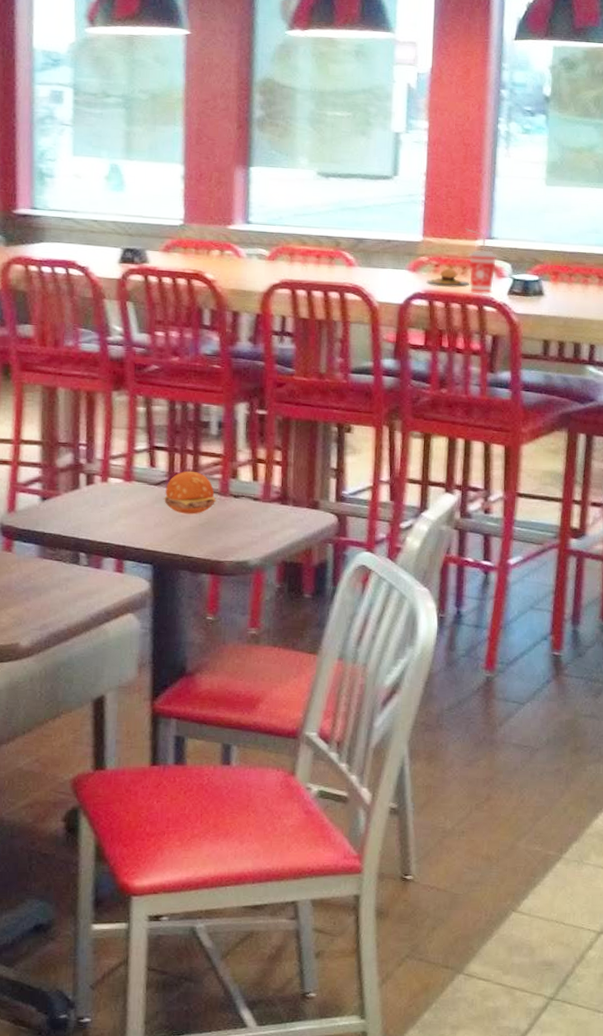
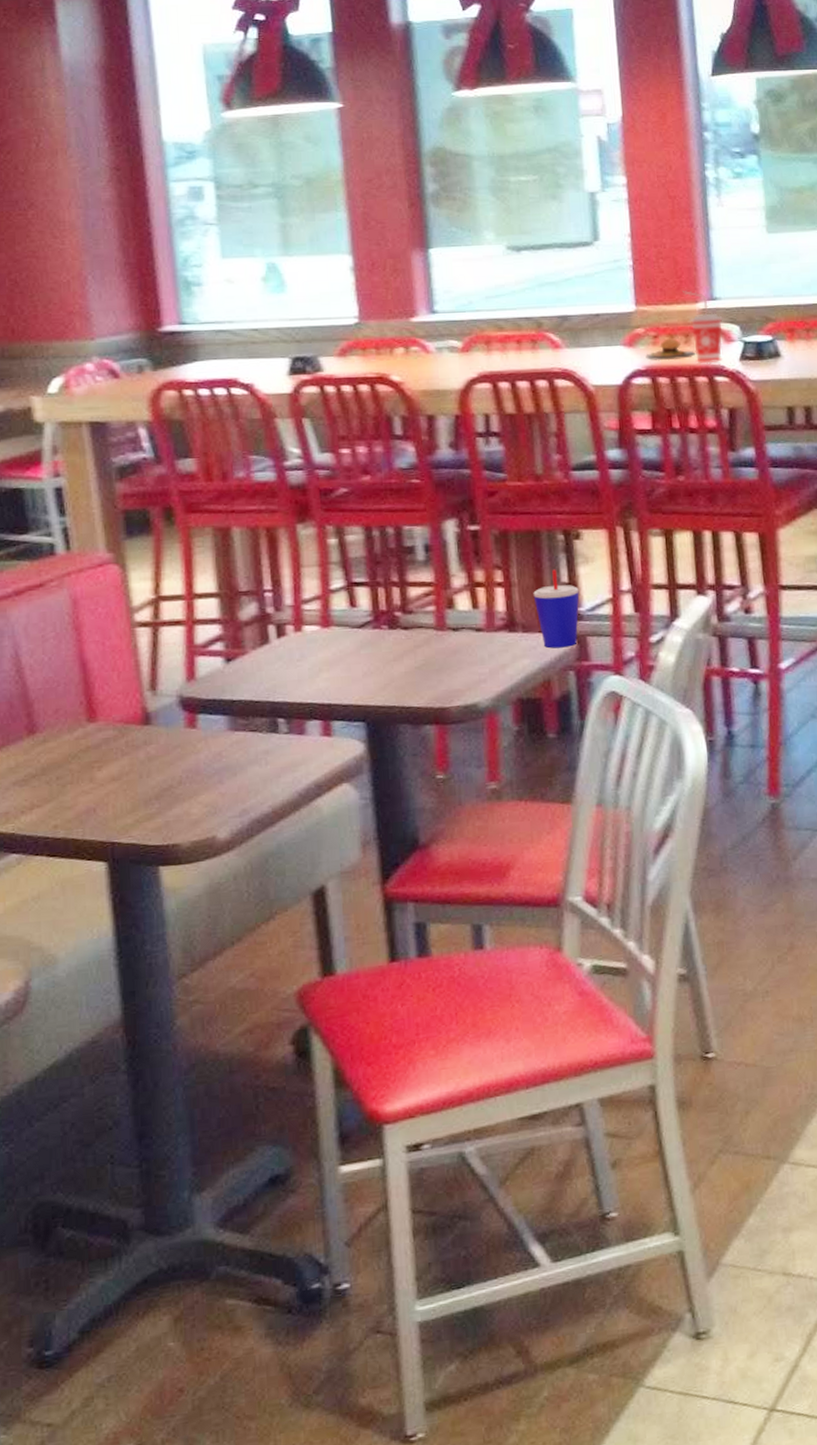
burger: present [163,470,217,514] -> none [369,606,433,658]
beverage cup: none [305,455,345,523] -> present [533,569,580,649]

